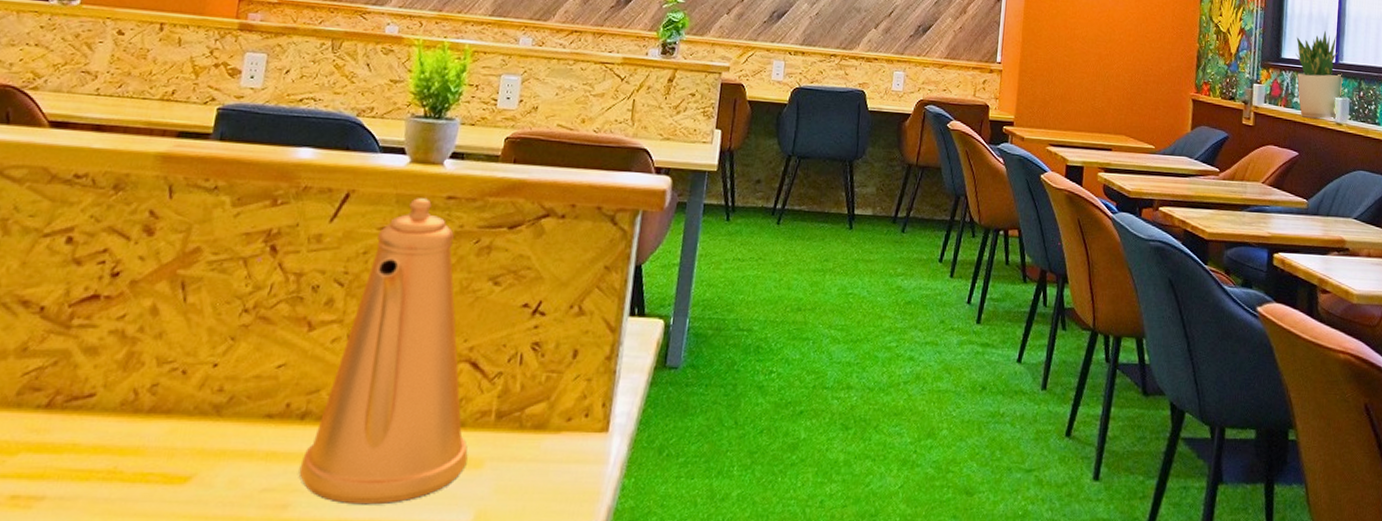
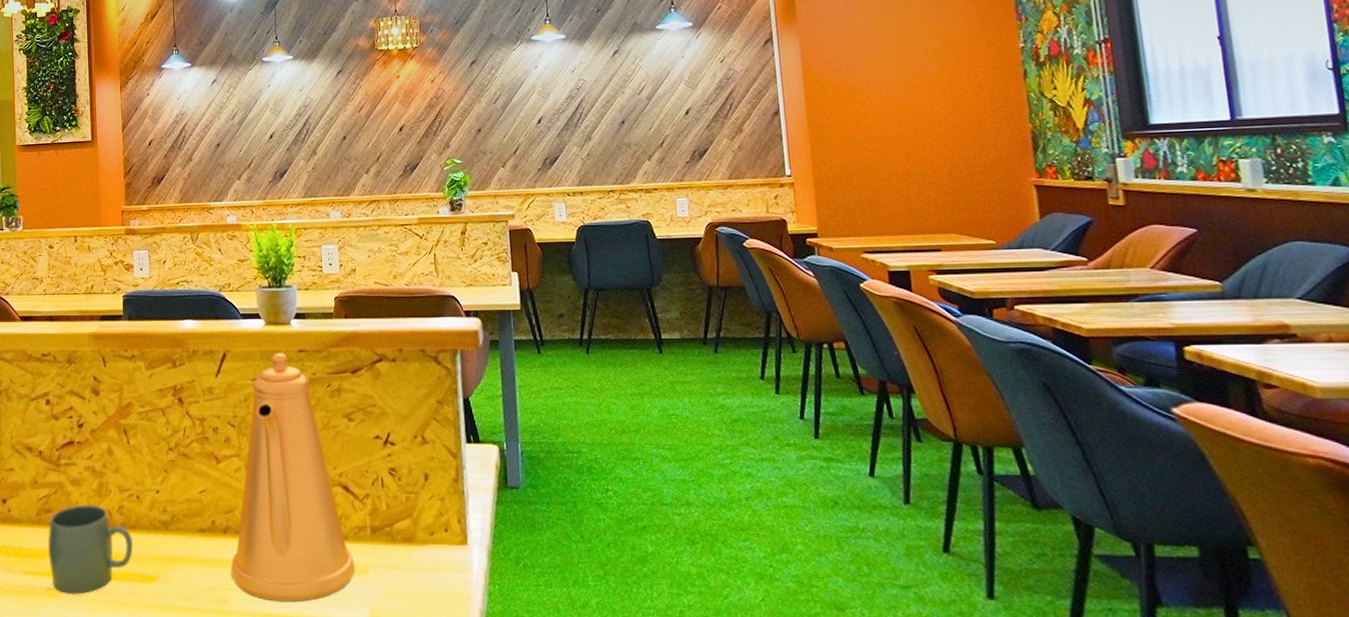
mug: none [22,380,164,503] -> present [48,504,133,594]
planter: present [1295,30,1344,119] -> none [1167,84,1251,188]

